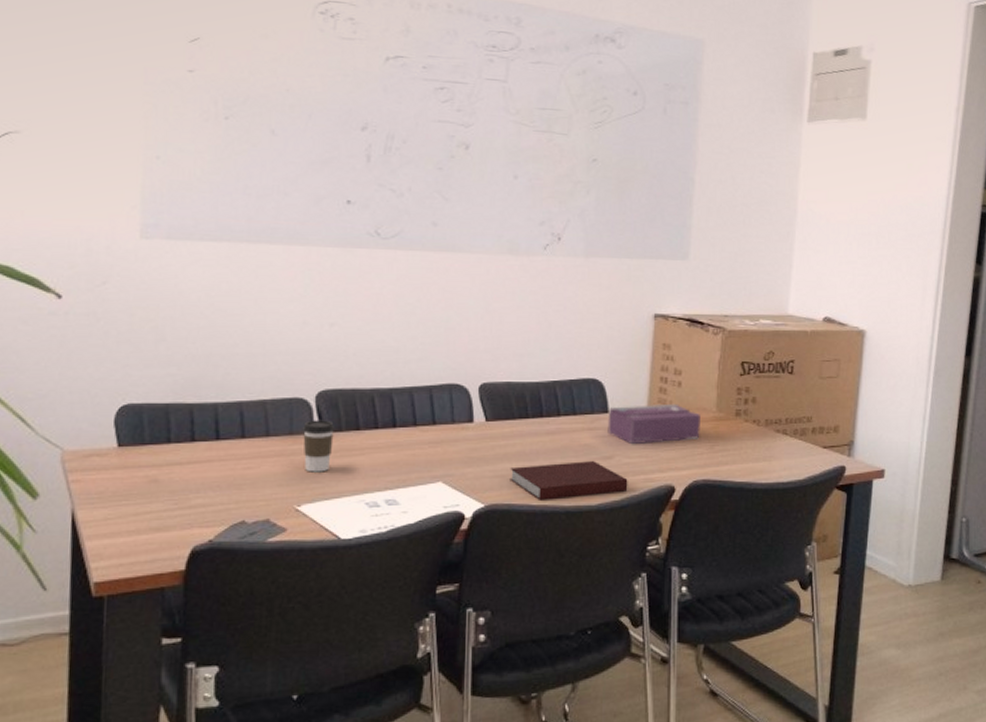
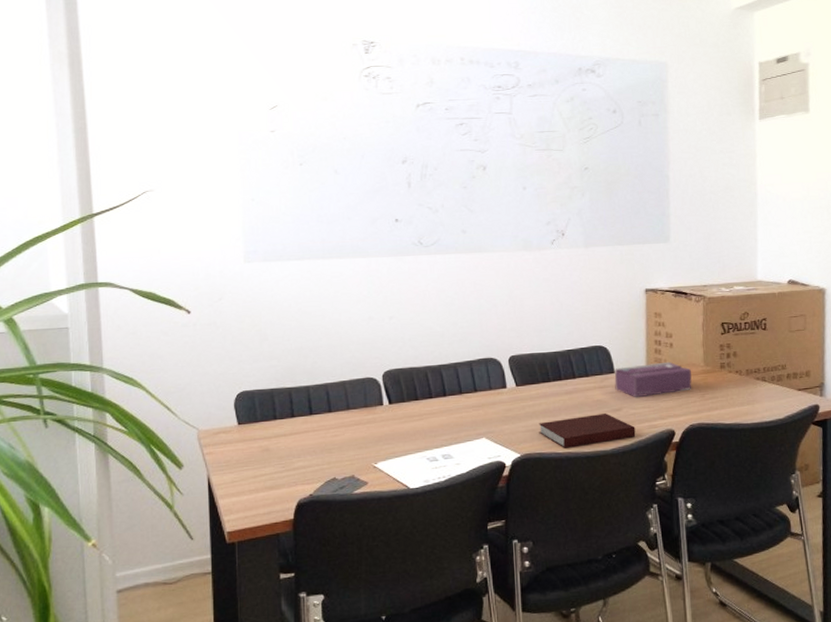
coffee cup: present [303,420,334,472] -> none [375,393,399,436]

